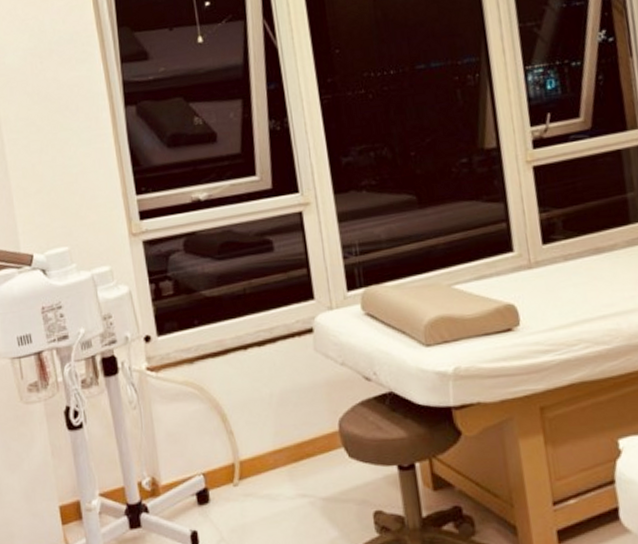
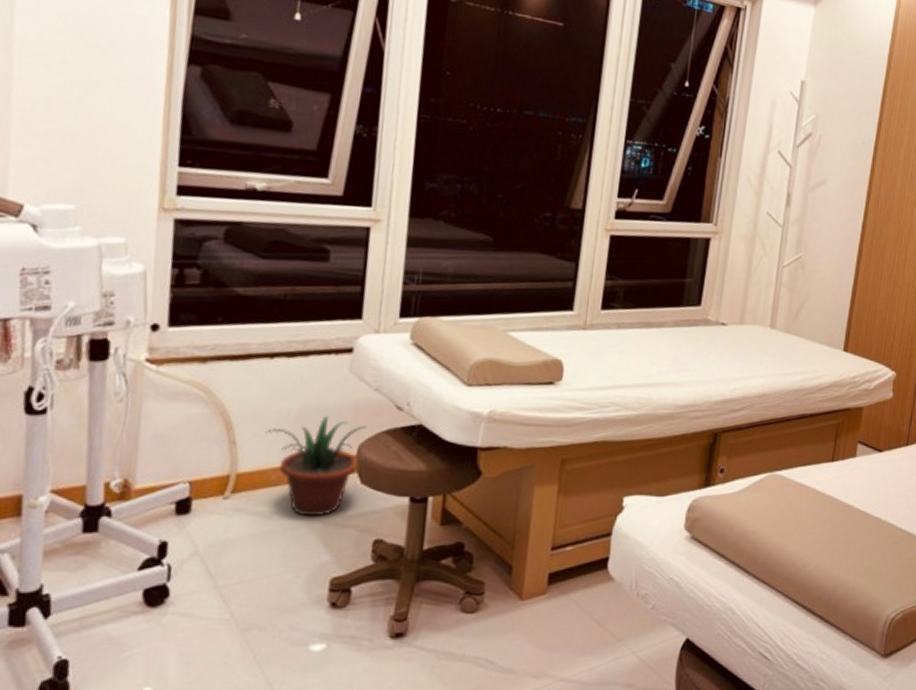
potted plant: none [255,396,343,495] -> present [265,416,367,517]

